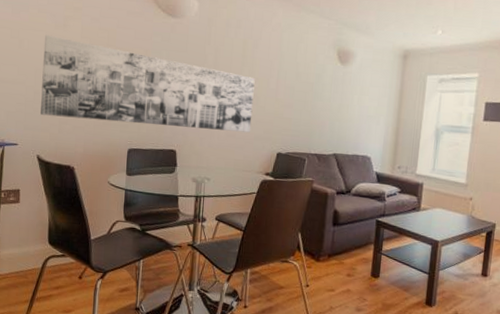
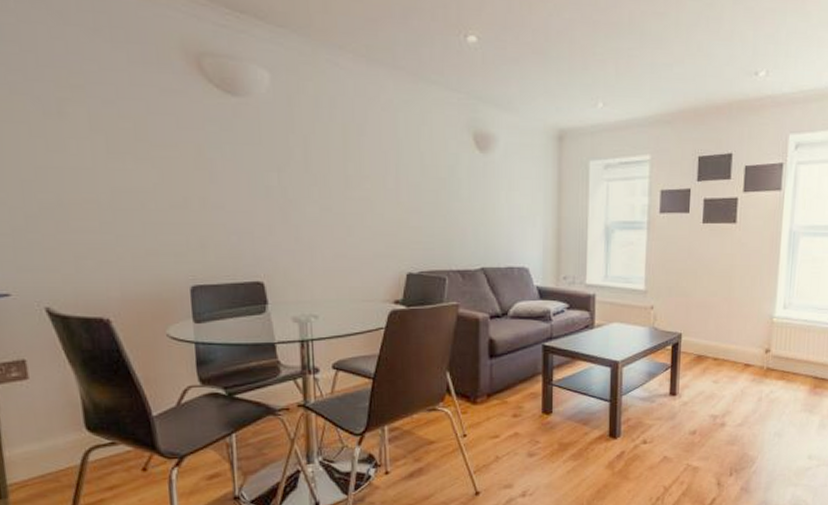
wall art: present [40,34,255,133] -> none [27,127,368,250]

